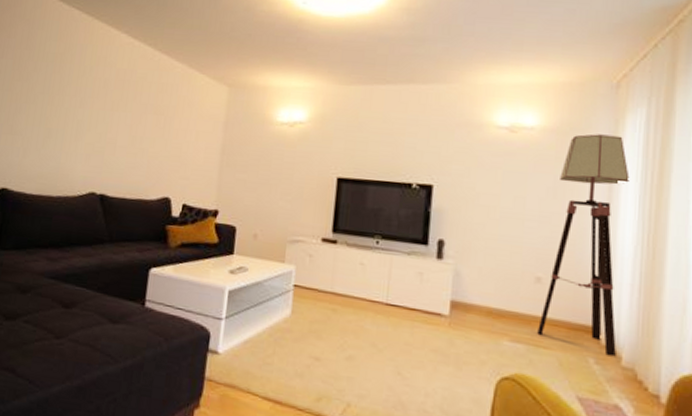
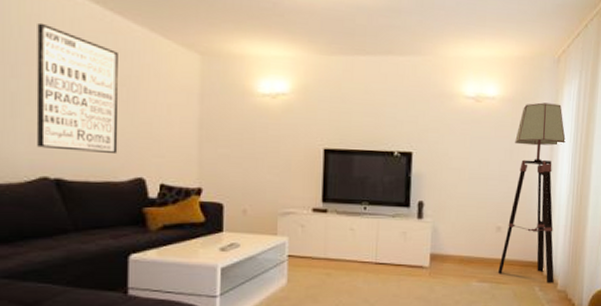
wall art: none [91,63,161,174] -> present [36,22,119,153]

